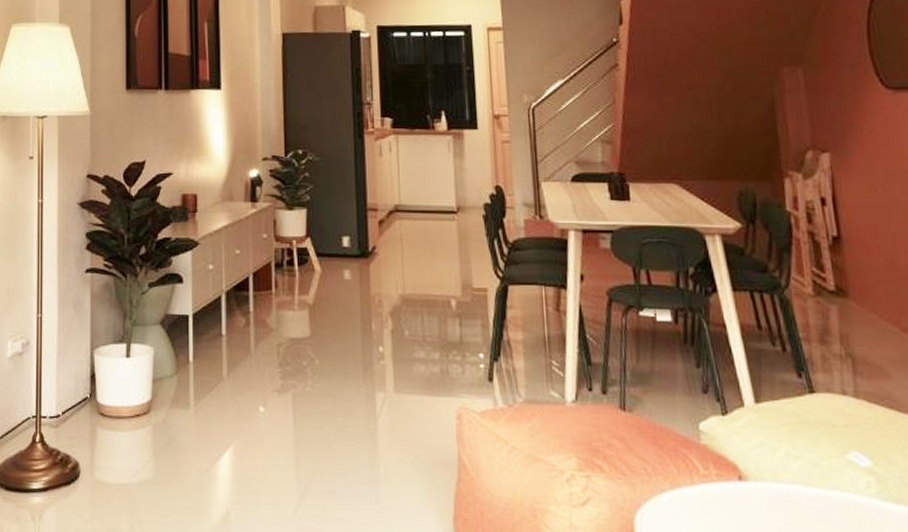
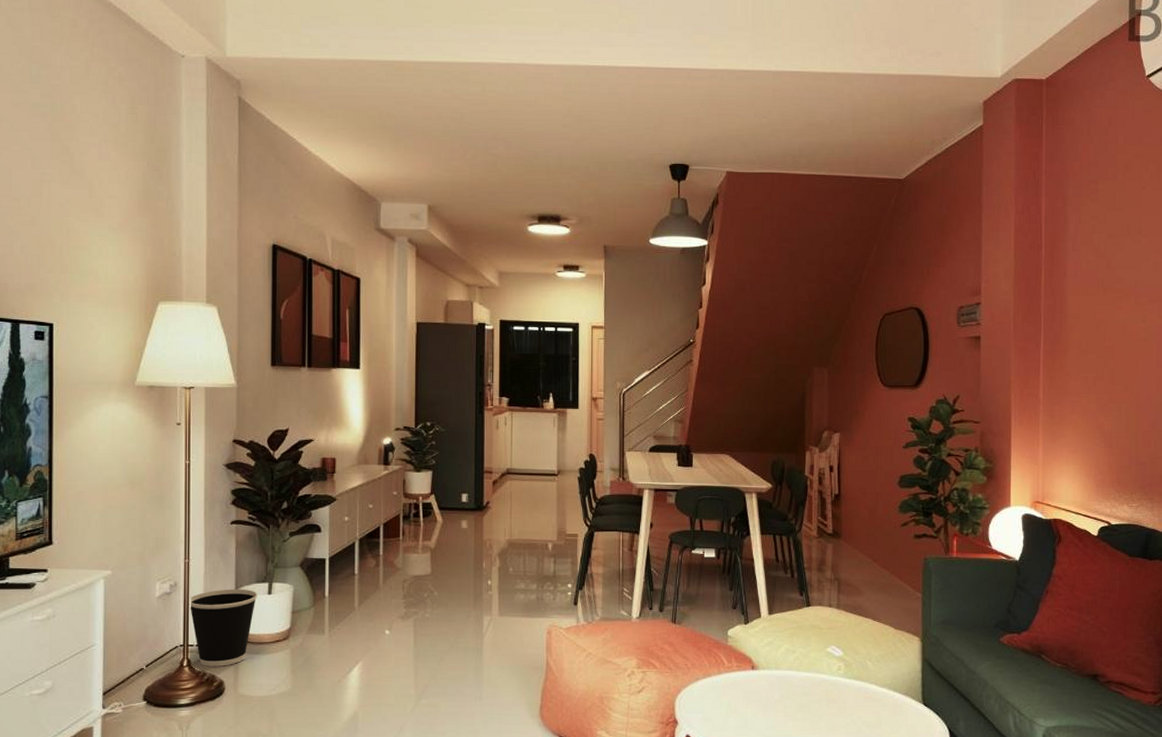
wastebasket: none [42,349,115,444] -> present [189,589,258,667]

